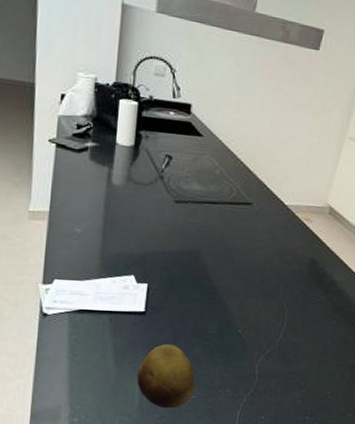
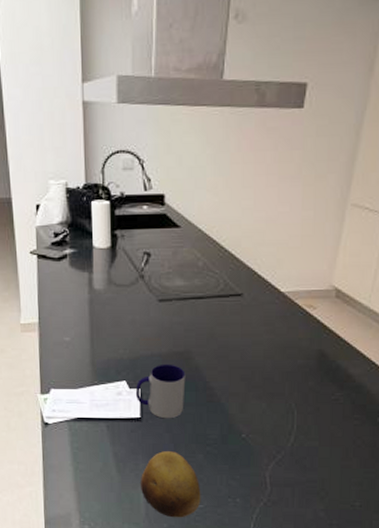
mug: none [142,261,193,314] -> present [135,364,186,419]

